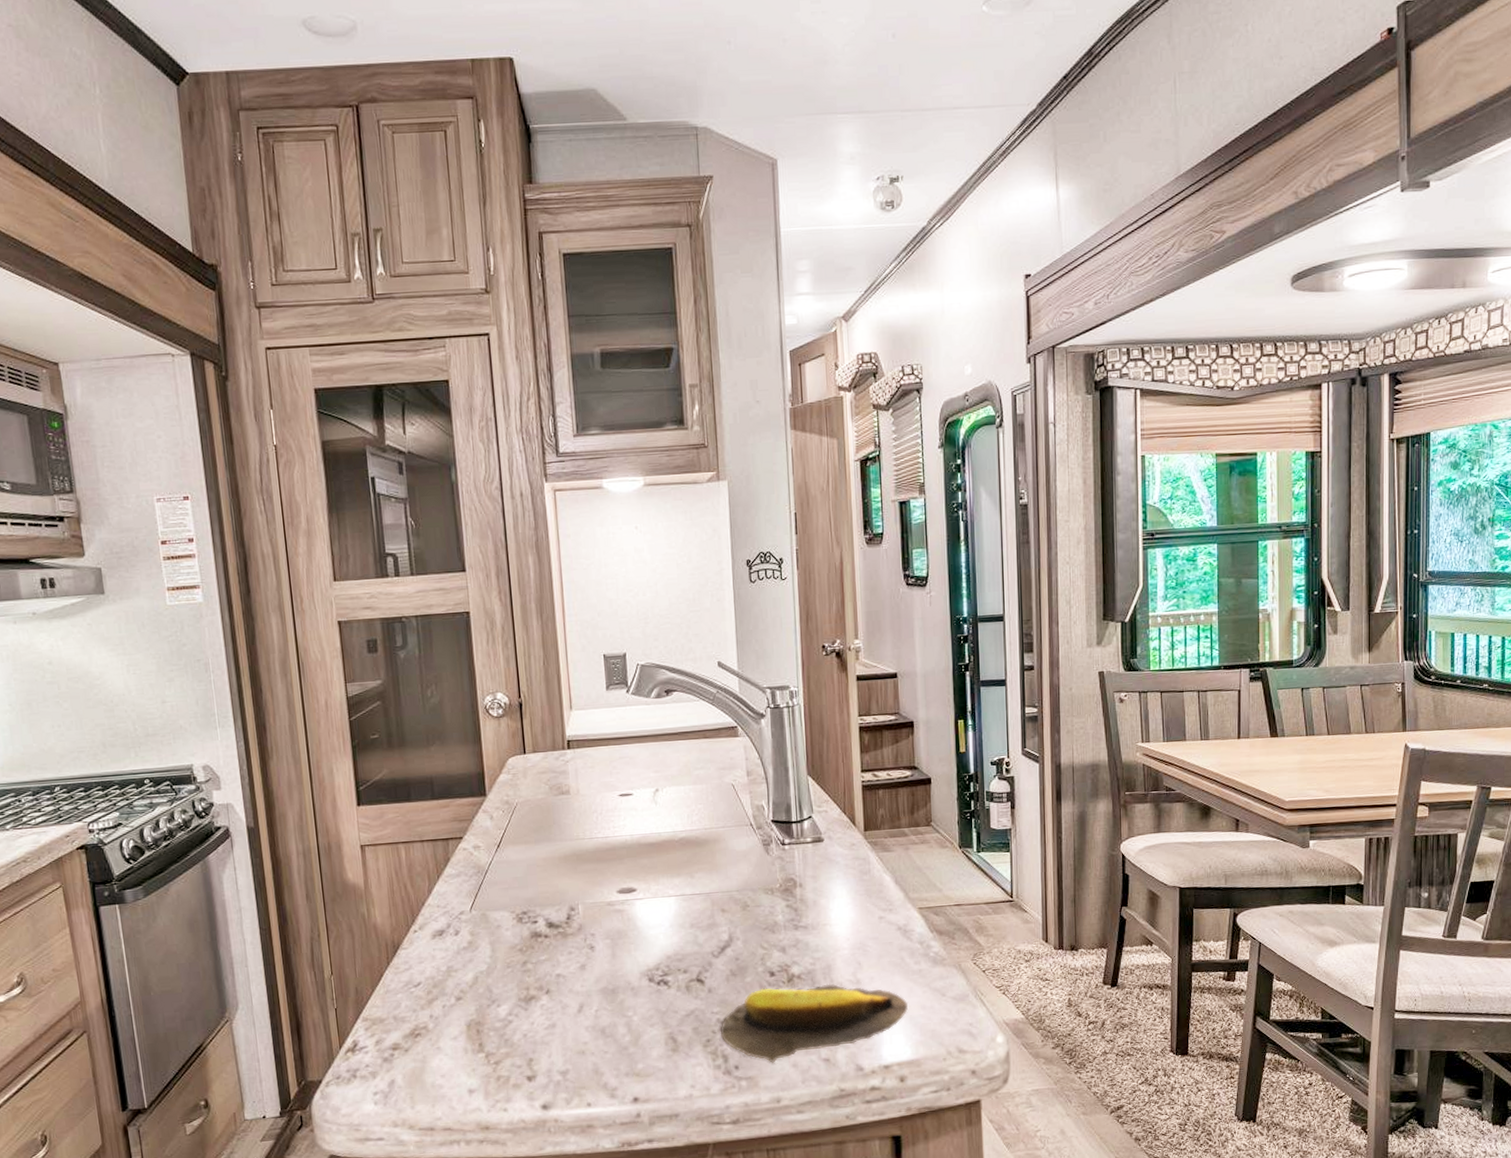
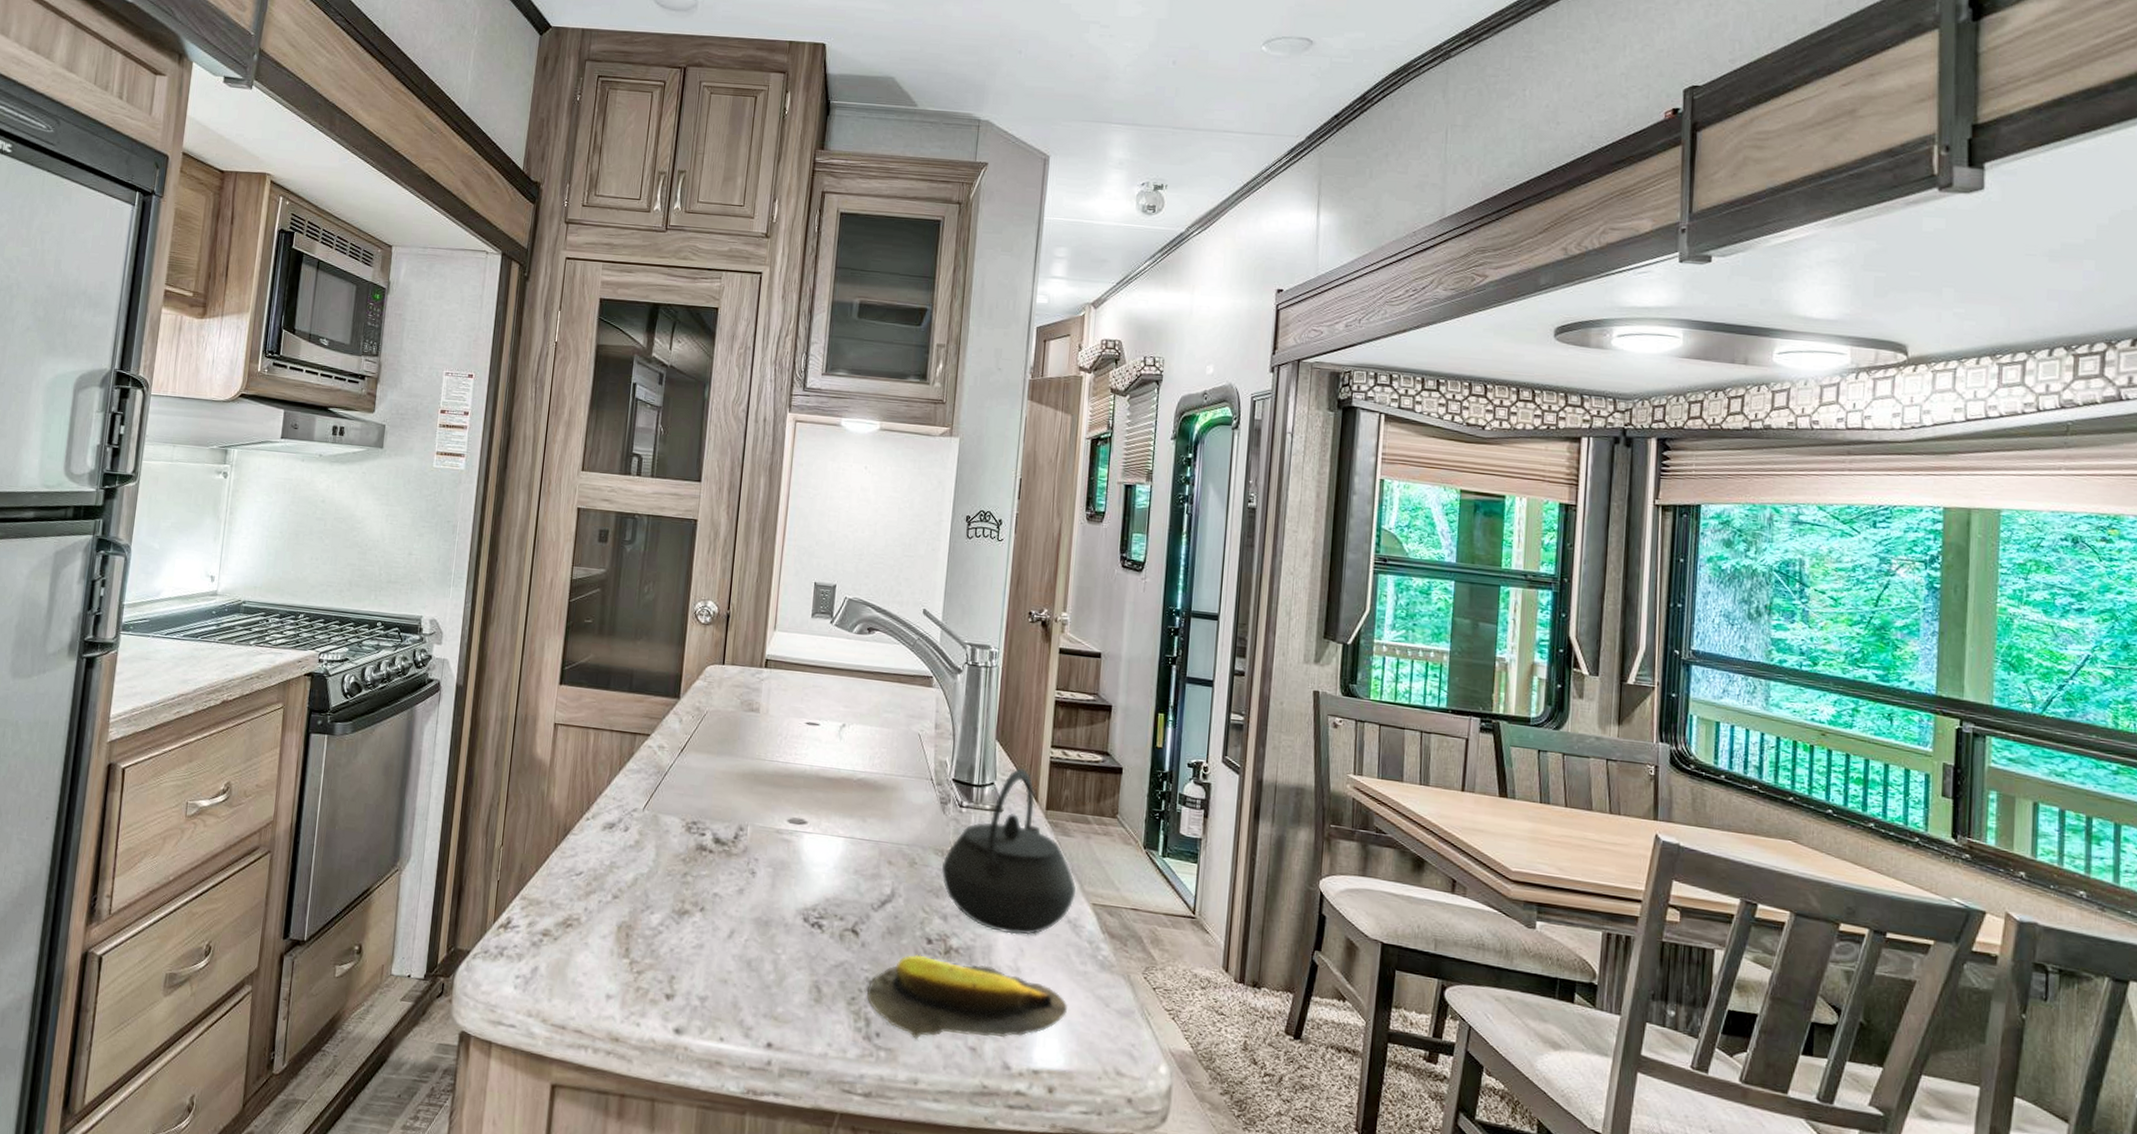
kettle: none [773,796,903,952] -> present [941,767,1077,935]

